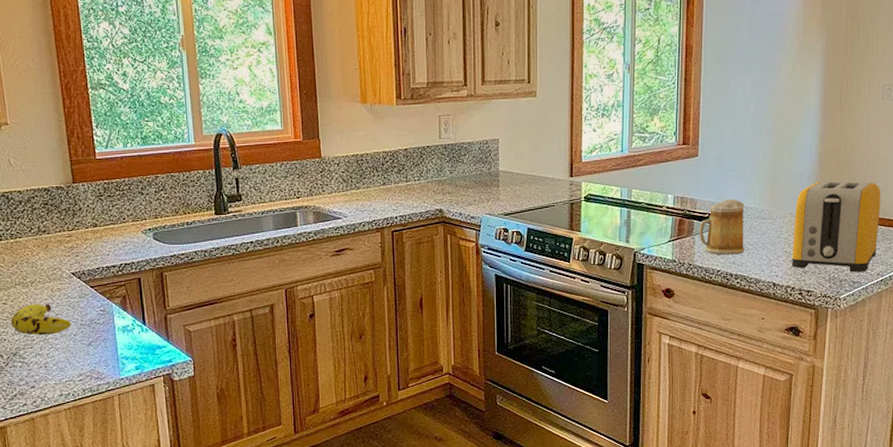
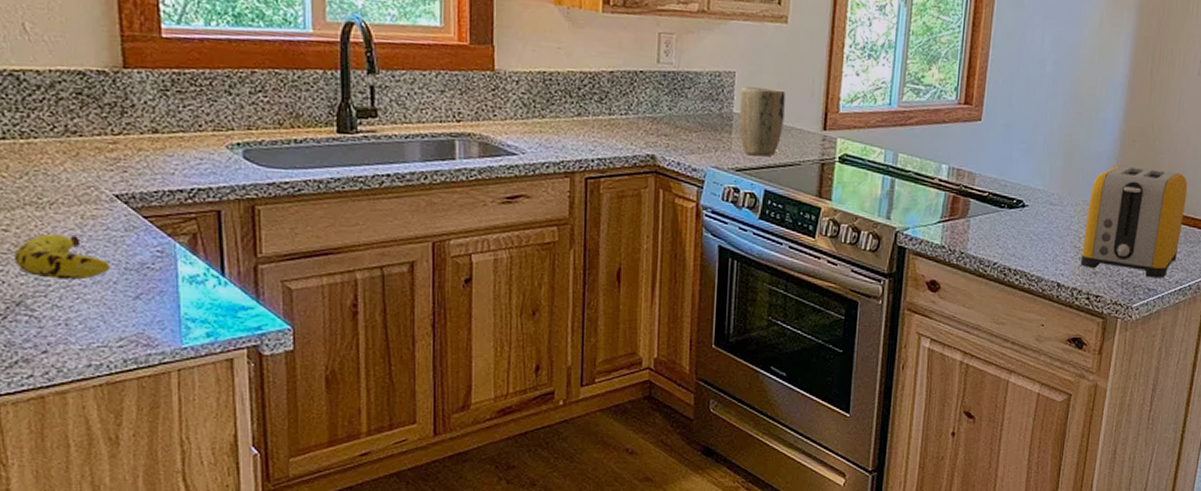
plant pot: none [504,149,539,202] -> present [739,86,785,157]
mug: present [699,198,745,255] -> none [975,176,1032,246]

